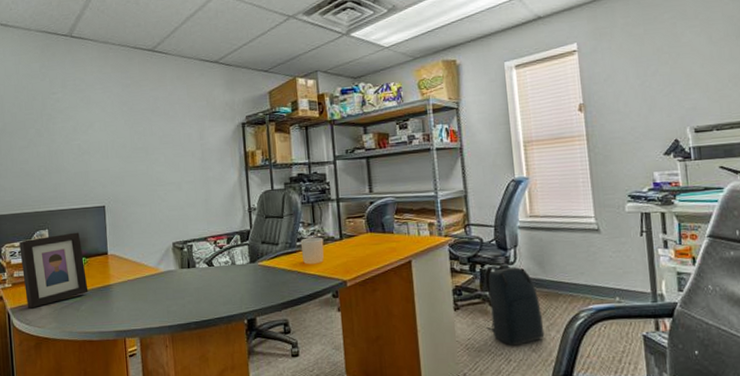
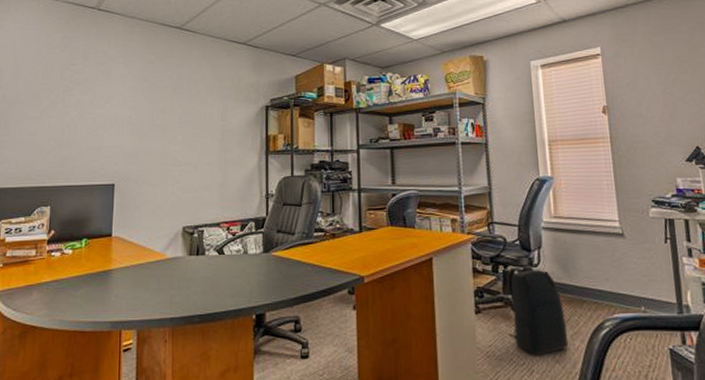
picture frame: present [19,232,89,309] -> none [16,210,87,293]
mug: present [300,237,325,265] -> none [318,228,343,258]

